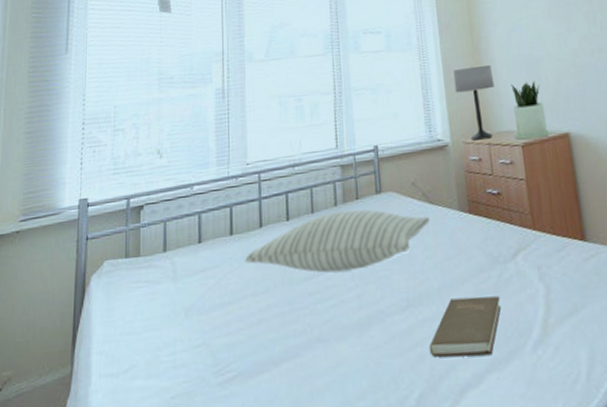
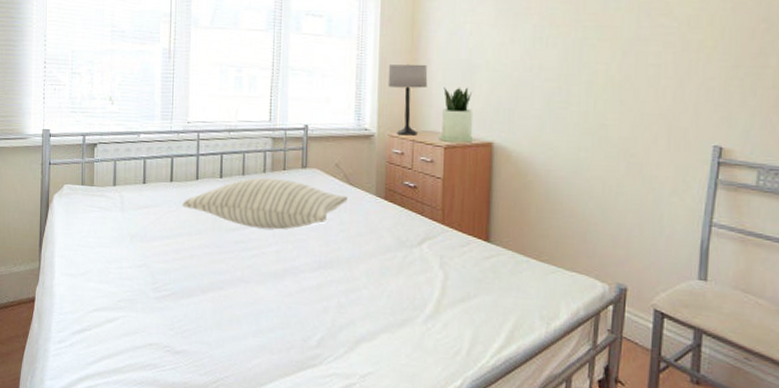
book: present [429,296,501,358] -> none [333,268,402,319]

